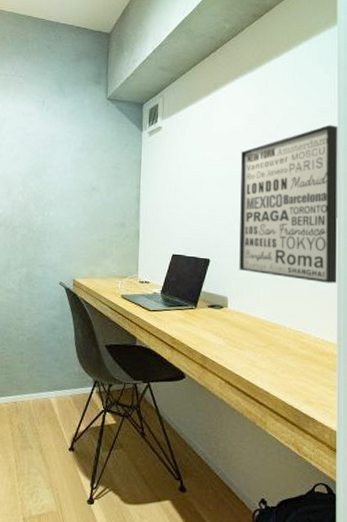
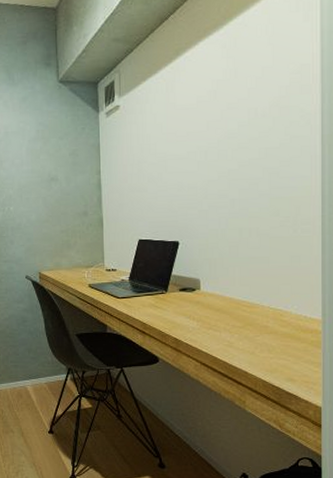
wall art: present [239,125,338,284] -> none [208,81,321,258]

